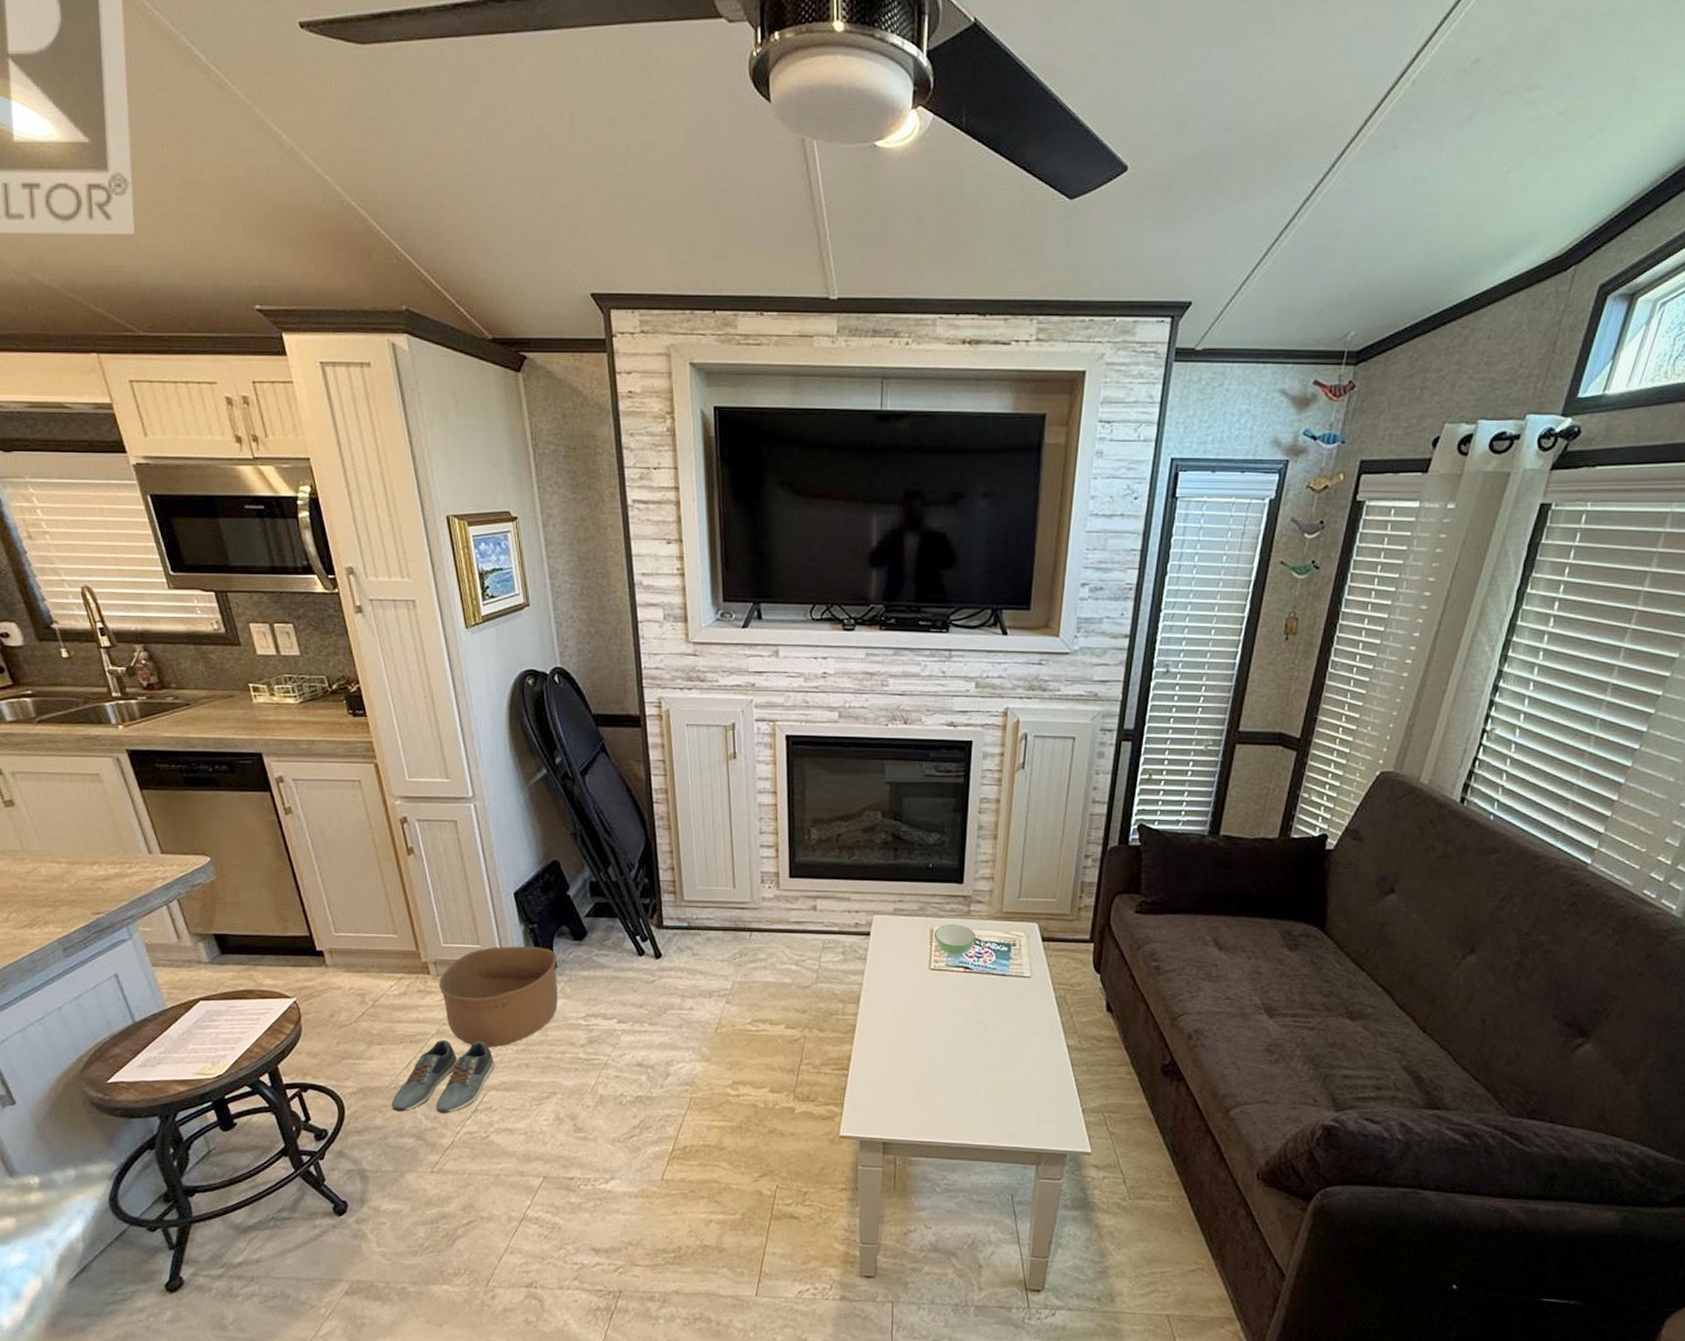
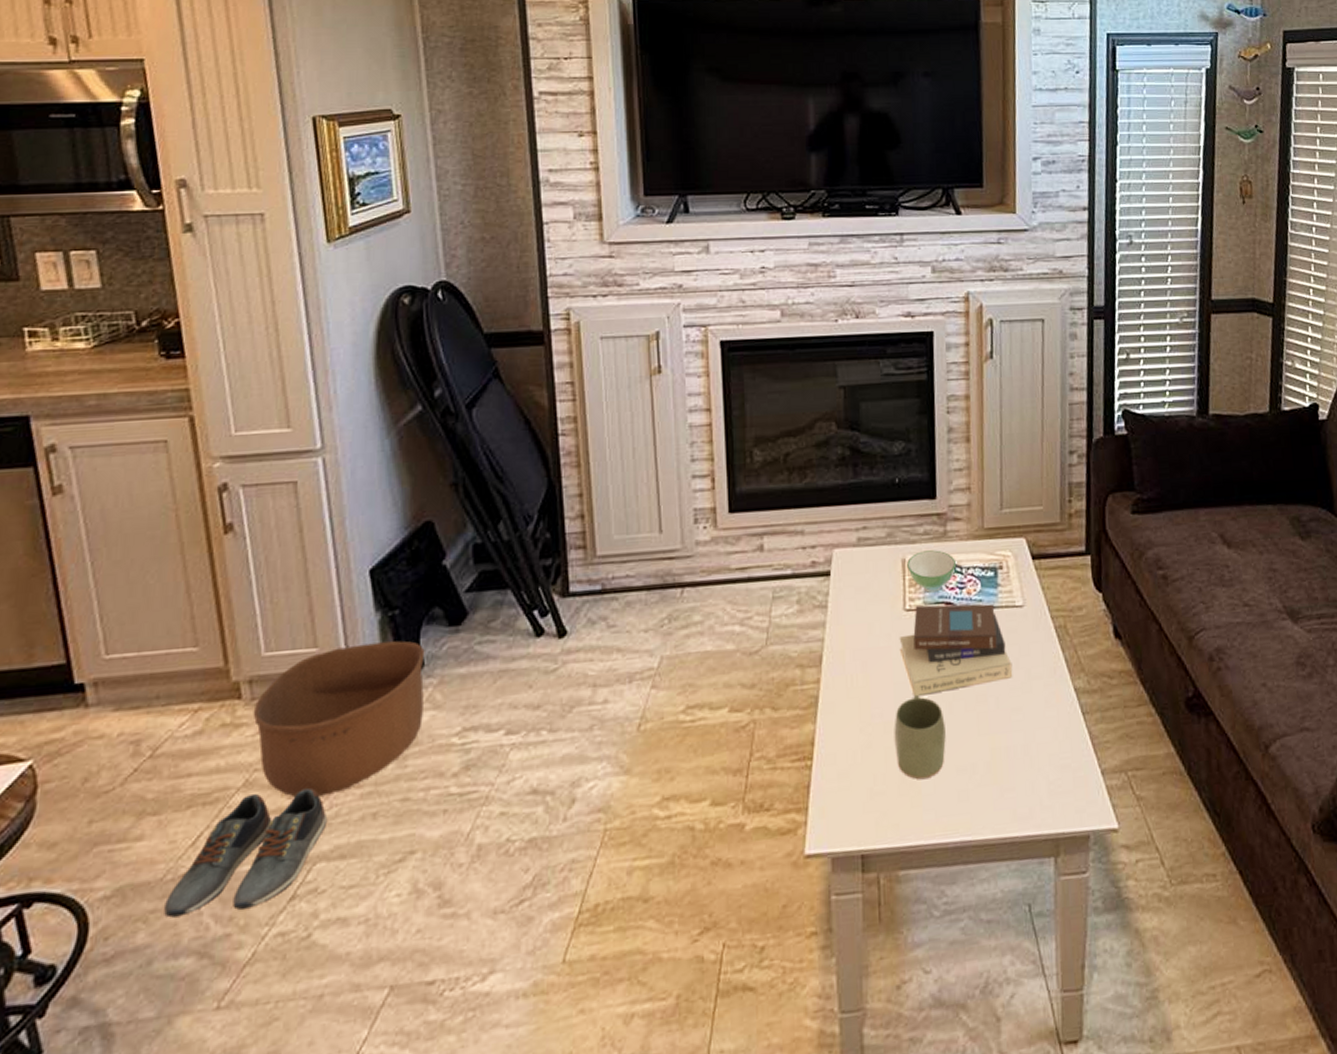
mug: none [914,1034,956,1096] -> present [894,694,946,780]
books: none [923,967,1016,1035] -> present [899,604,1013,696]

